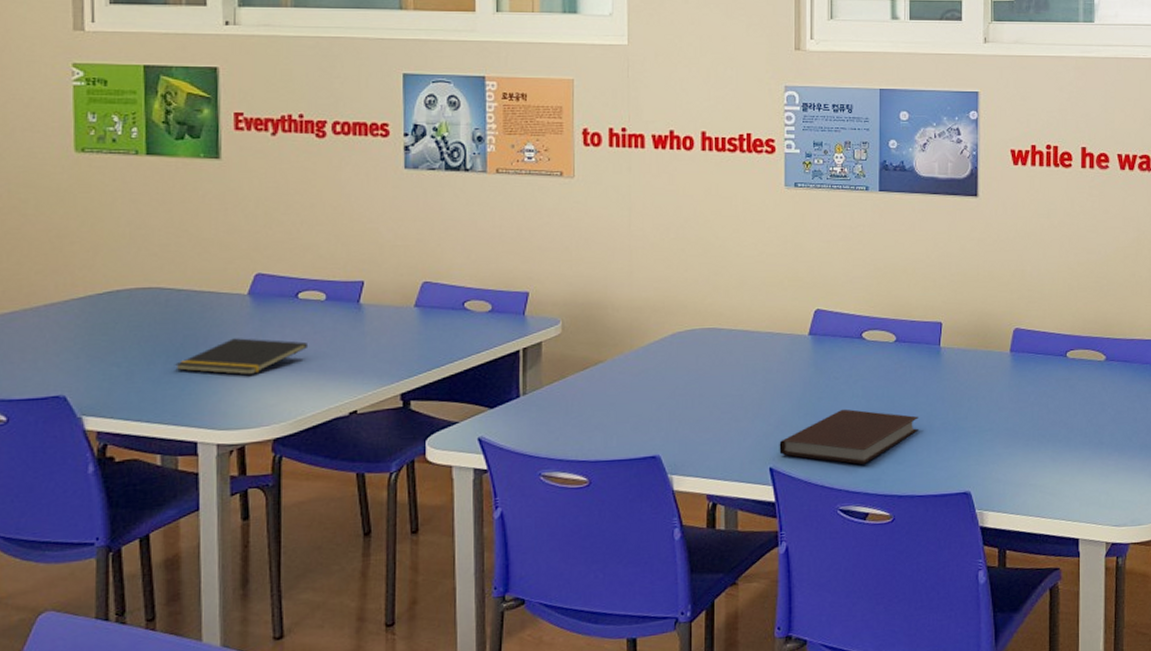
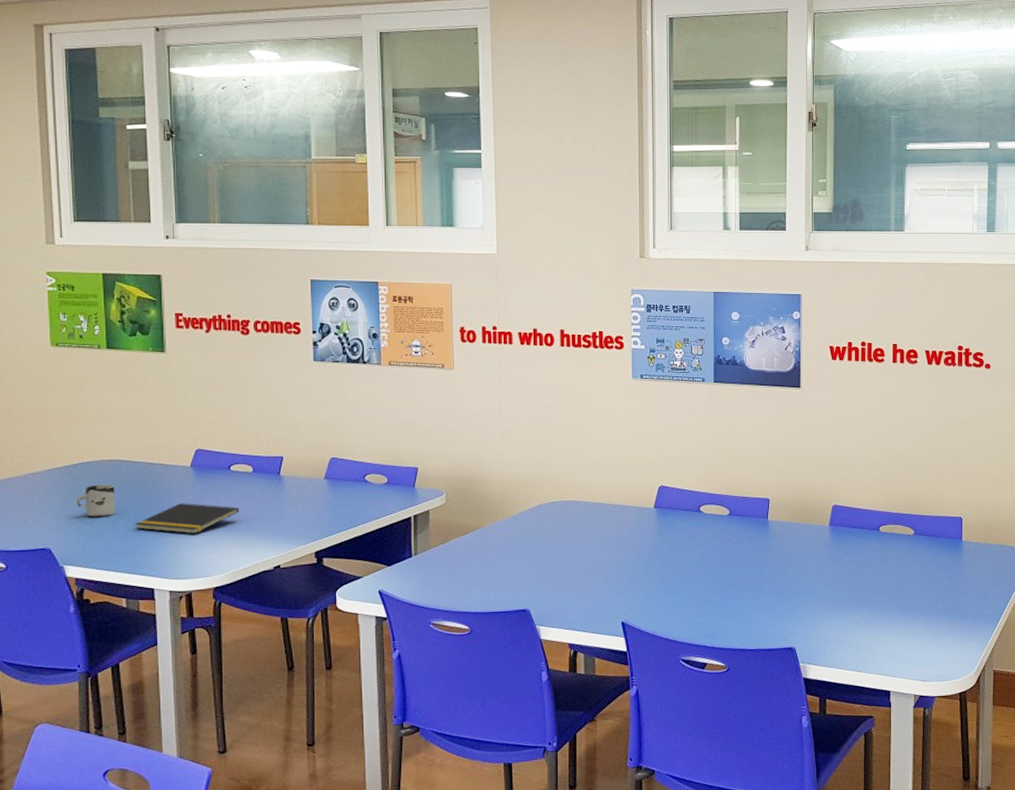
cup: none [101,317,151,358] -> present [77,484,115,518]
notebook: present [779,409,918,464] -> none [629,572,749,621]

